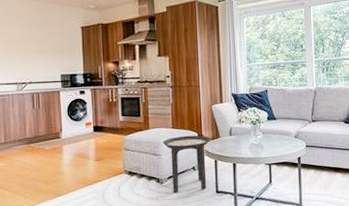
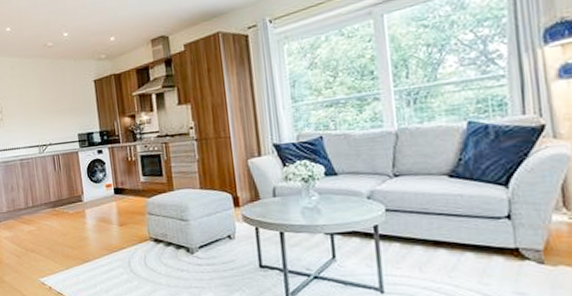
side table: present [162,135,210,193] -> none [189,196,248,265]

